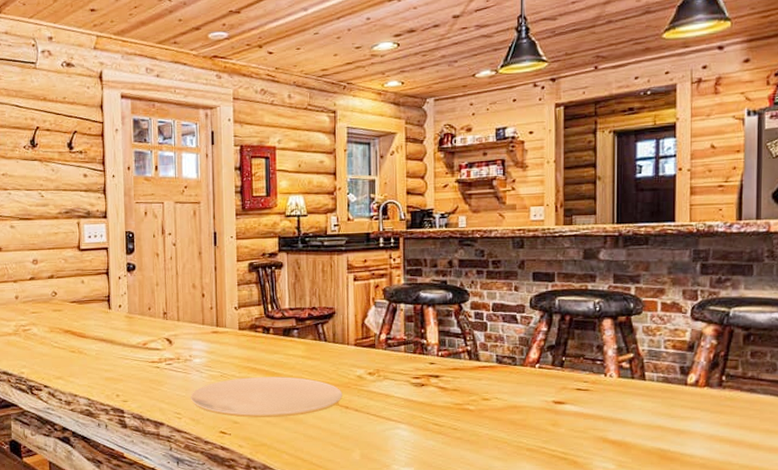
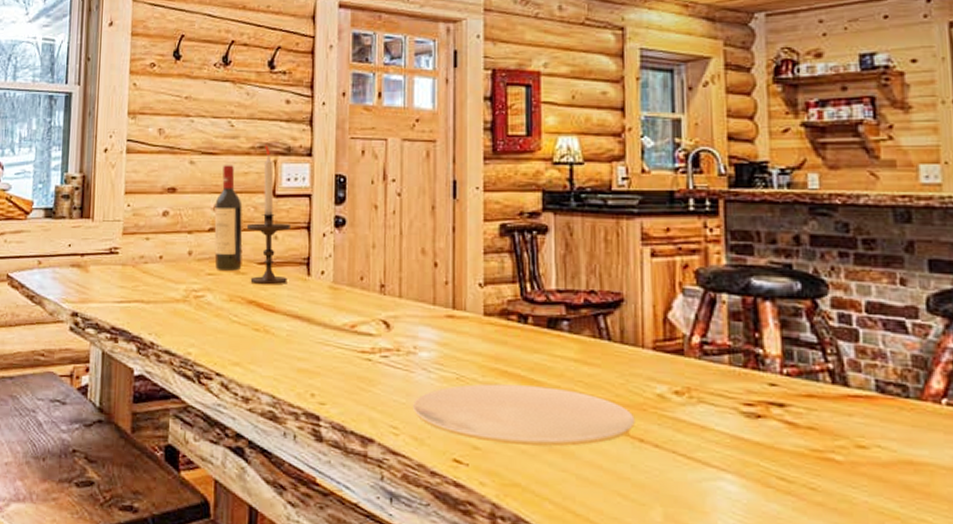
wine bottle: none [33,227,58,310] -> present [214,165,243,272]
candlestick: none [59,209,94,318] -> present [246,144,292,285]

